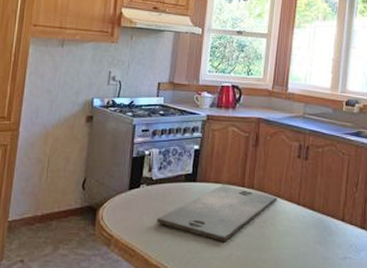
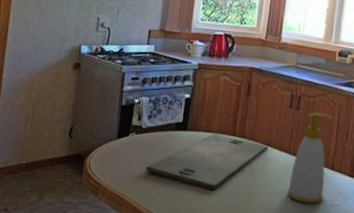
soap bottle: none [297,163,344,256] -> present [287,112,334,204]

